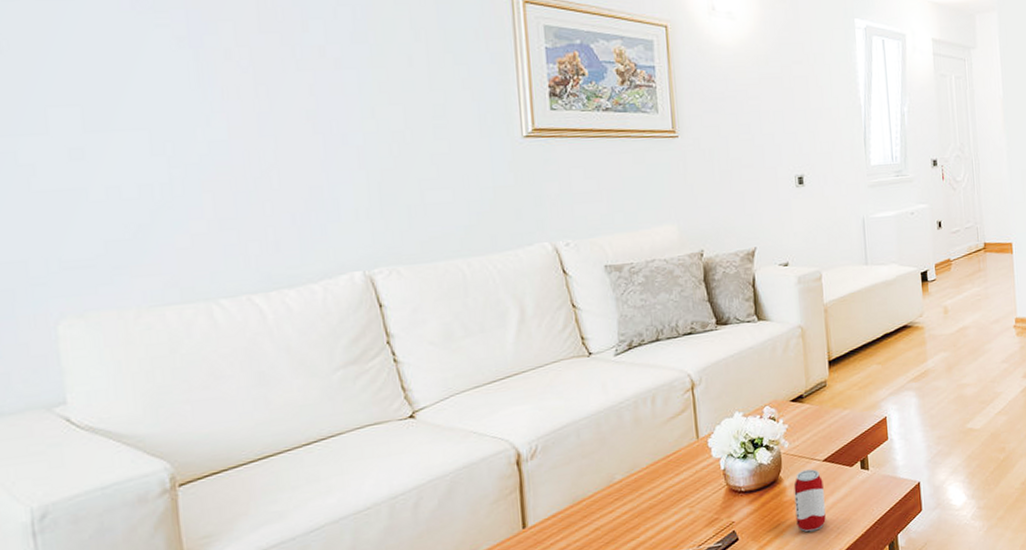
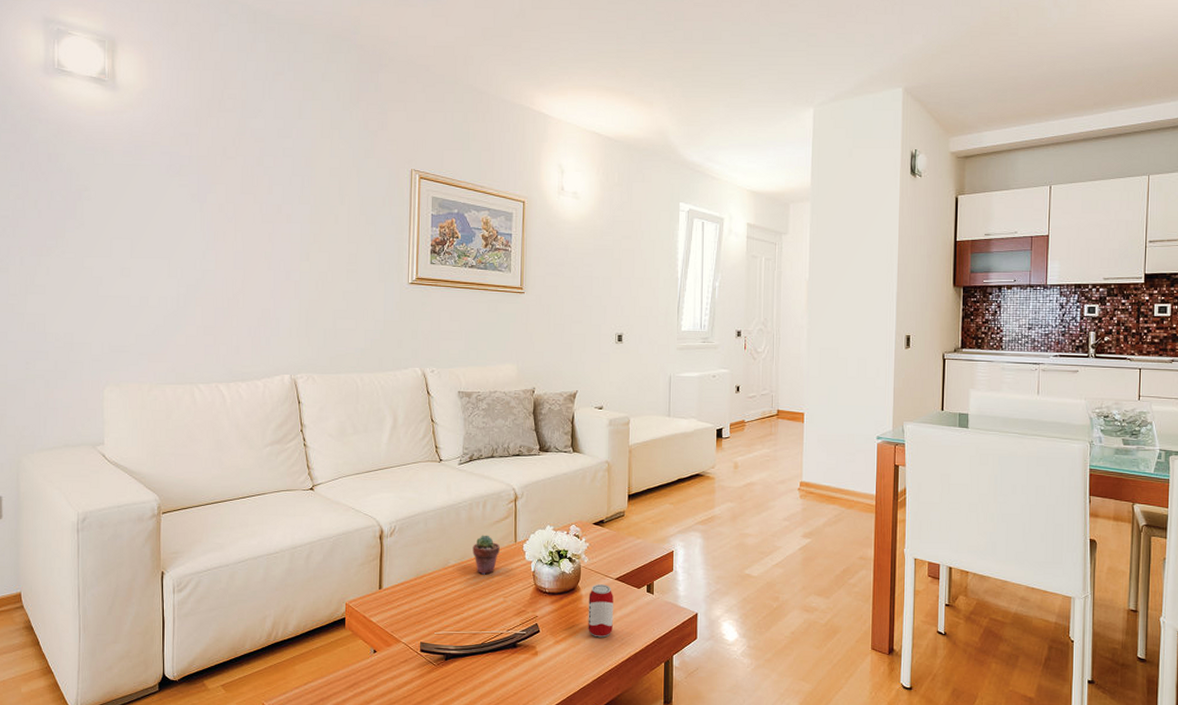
potted succulent: none [643,436,679,485] -> present [472,535,500,575]

